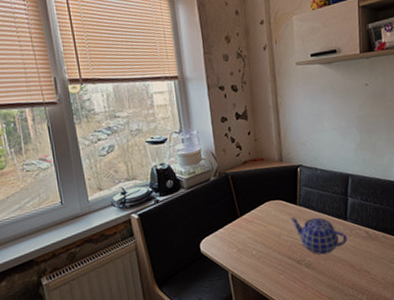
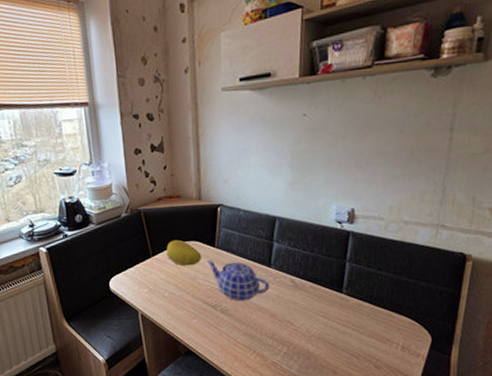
fruit: none [252,199,286,225] -> present [166,239,202,266]

